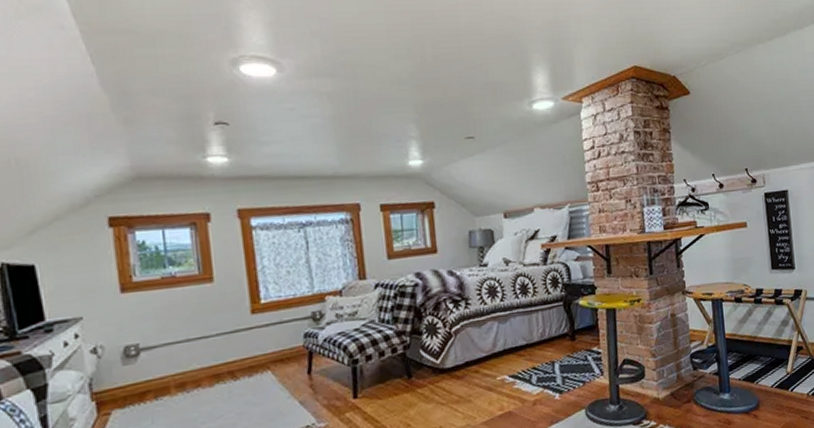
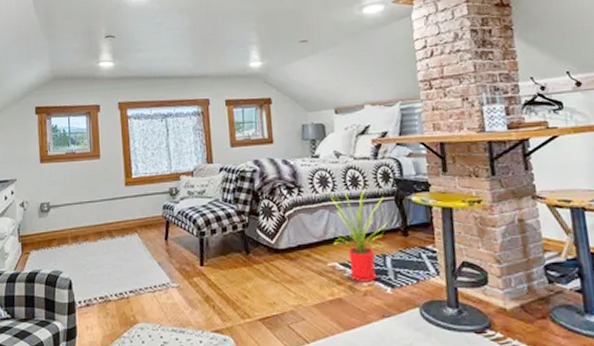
house plant: none [499,295,557,393] -> present [330,187,389,282]

